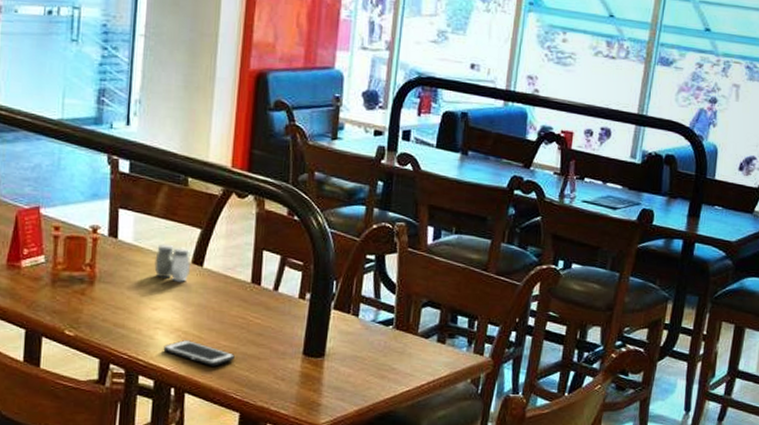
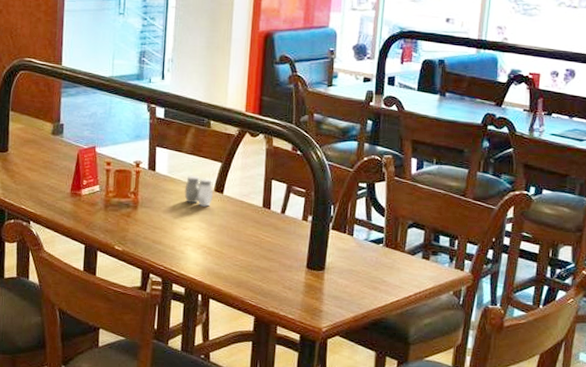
cell phone: present [163,340,235,366] -> none [192,255,250,277]

